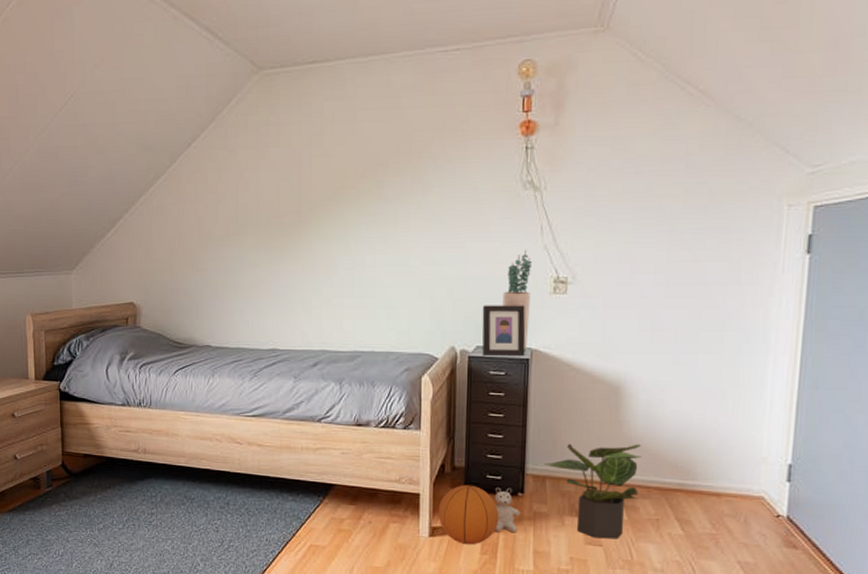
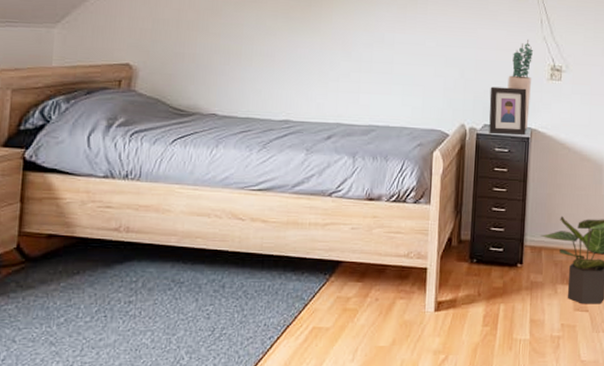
basketball: present [438,484,499,545] -> none [444,257,500,318]
stuffed animal: present [494,487,520,533] -> none [496,259,519,303]

